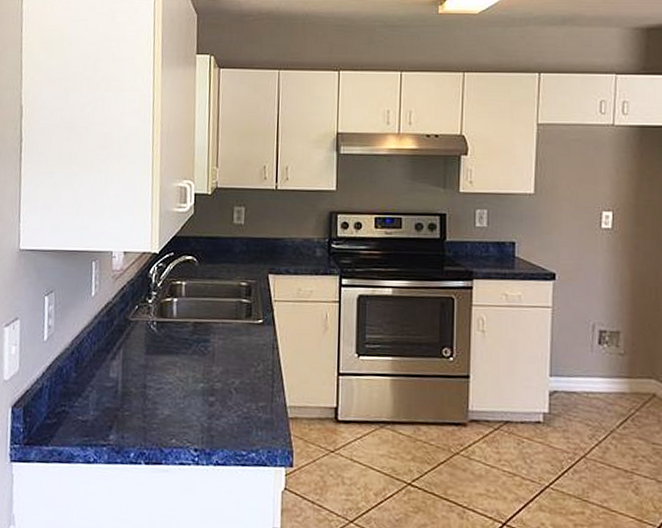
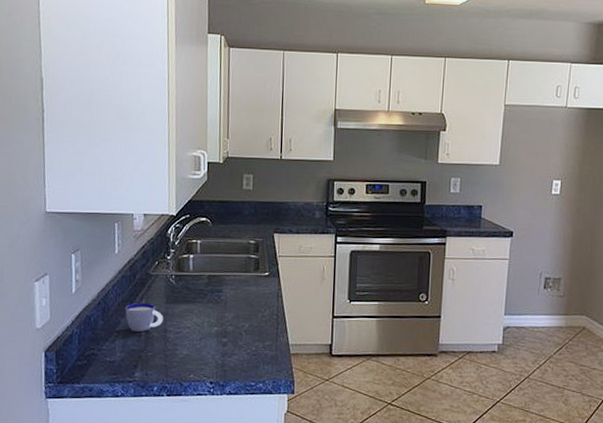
cup: none [100,352,143,387] -> present [125,302,163,332]

